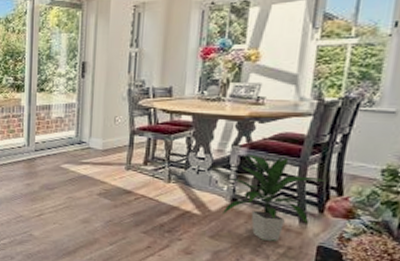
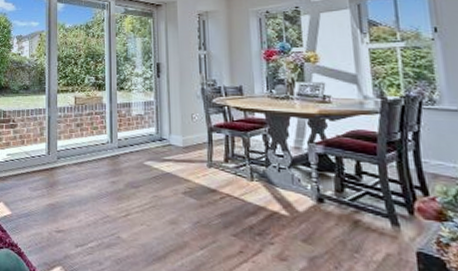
indoor plant: present [222,154,326,242] -> none [311,151,409,247]

